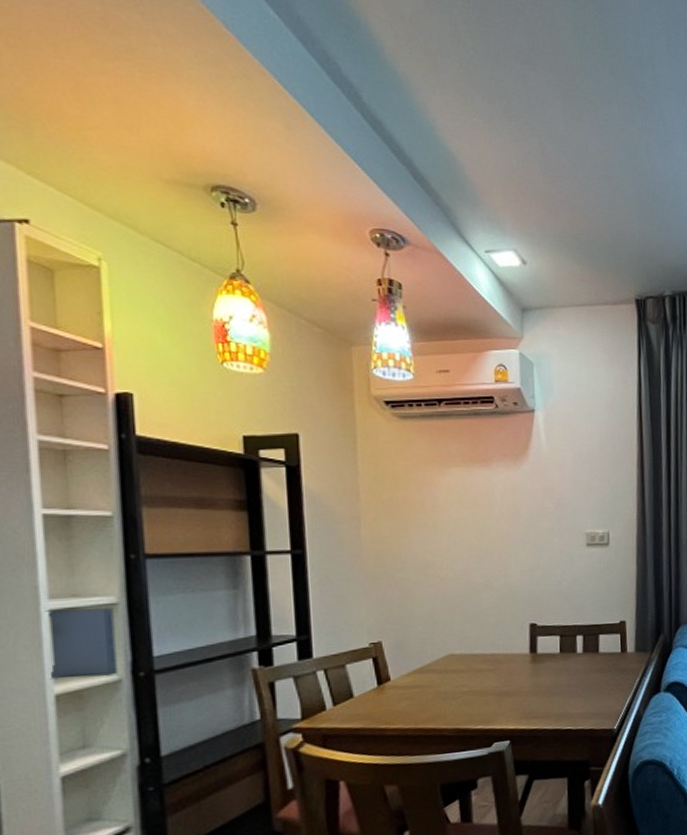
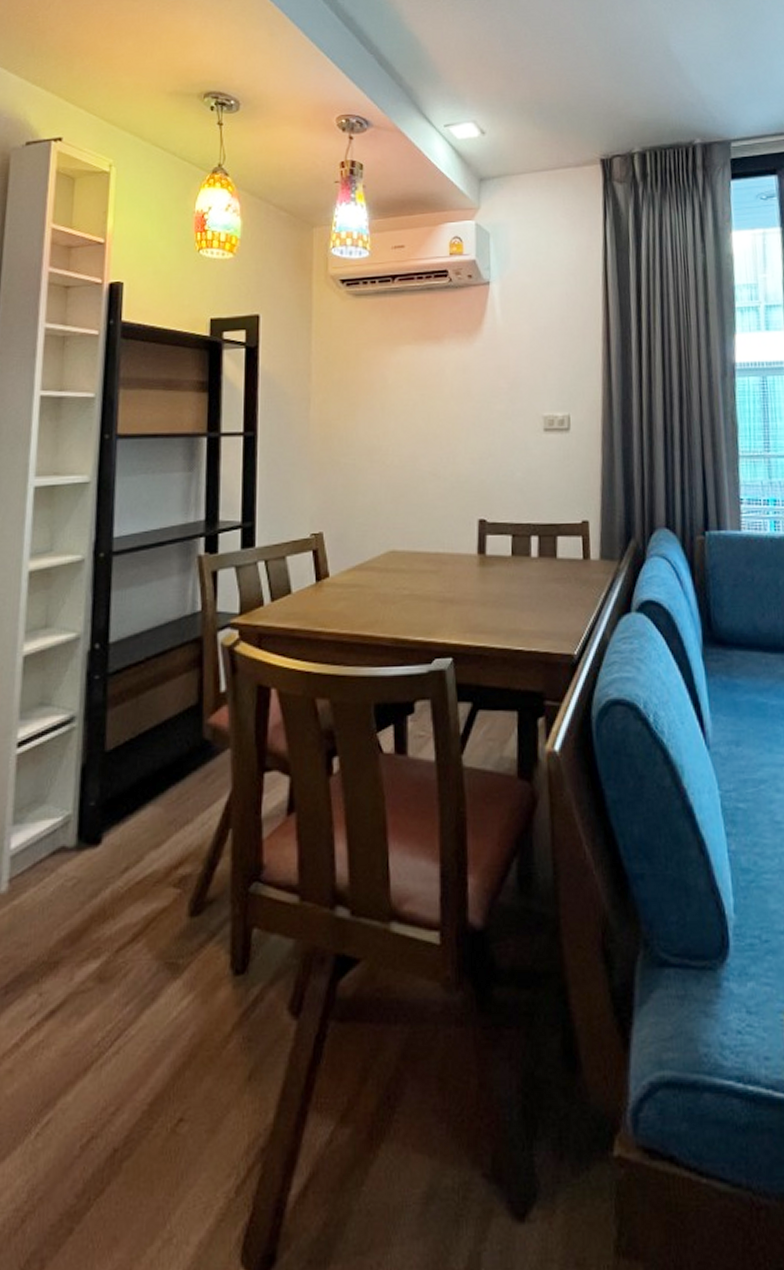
book: present [45,607,118,678] -> none [27,486,86,555]

